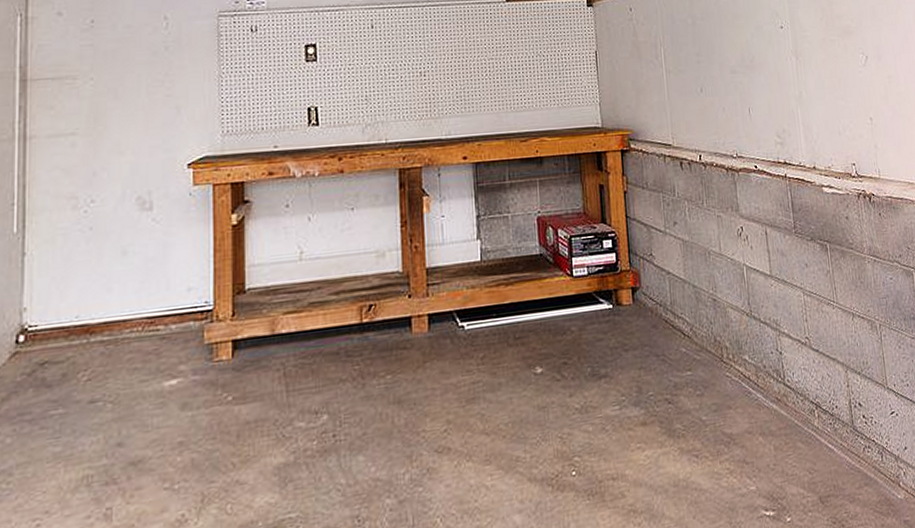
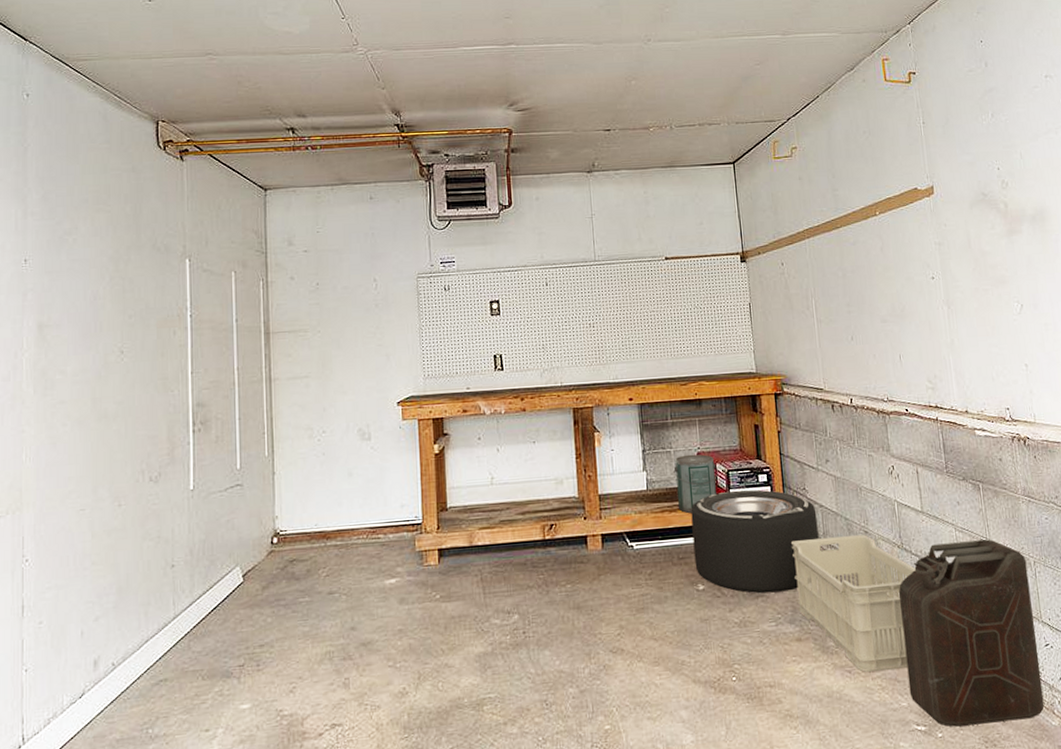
paint can: none [511,218,561,287] -> present [673,454,720,514]
car tire: none [529,257,666,374] -> present [691,489,819,594]
plastic crate: none [636,302,765,456] -> present [790,534,916,672]
fuel can: none [747,303,891,509] -> present [898,539,1045,727]

